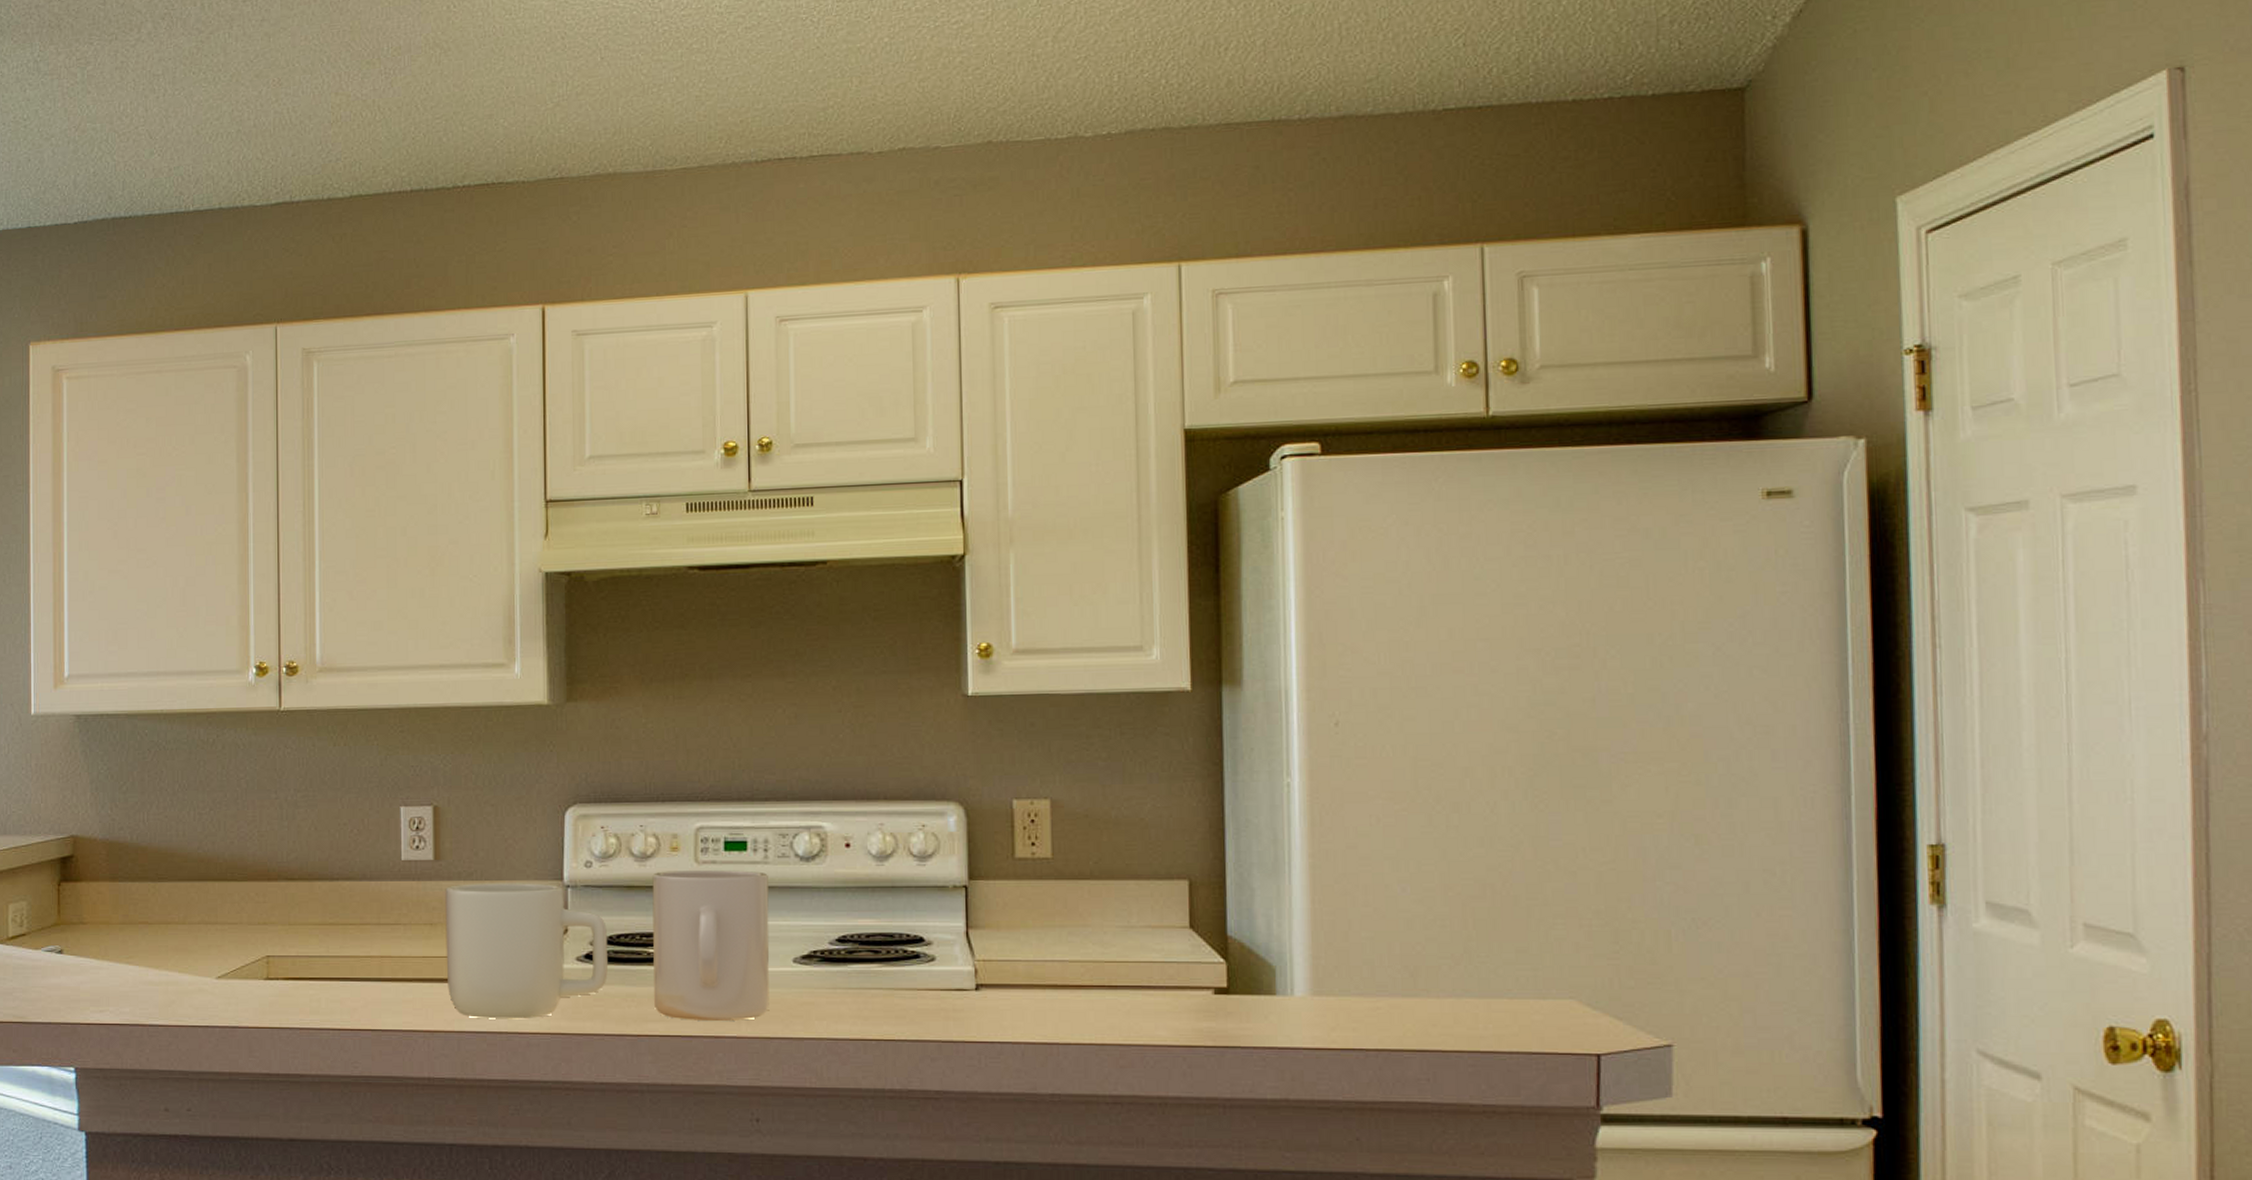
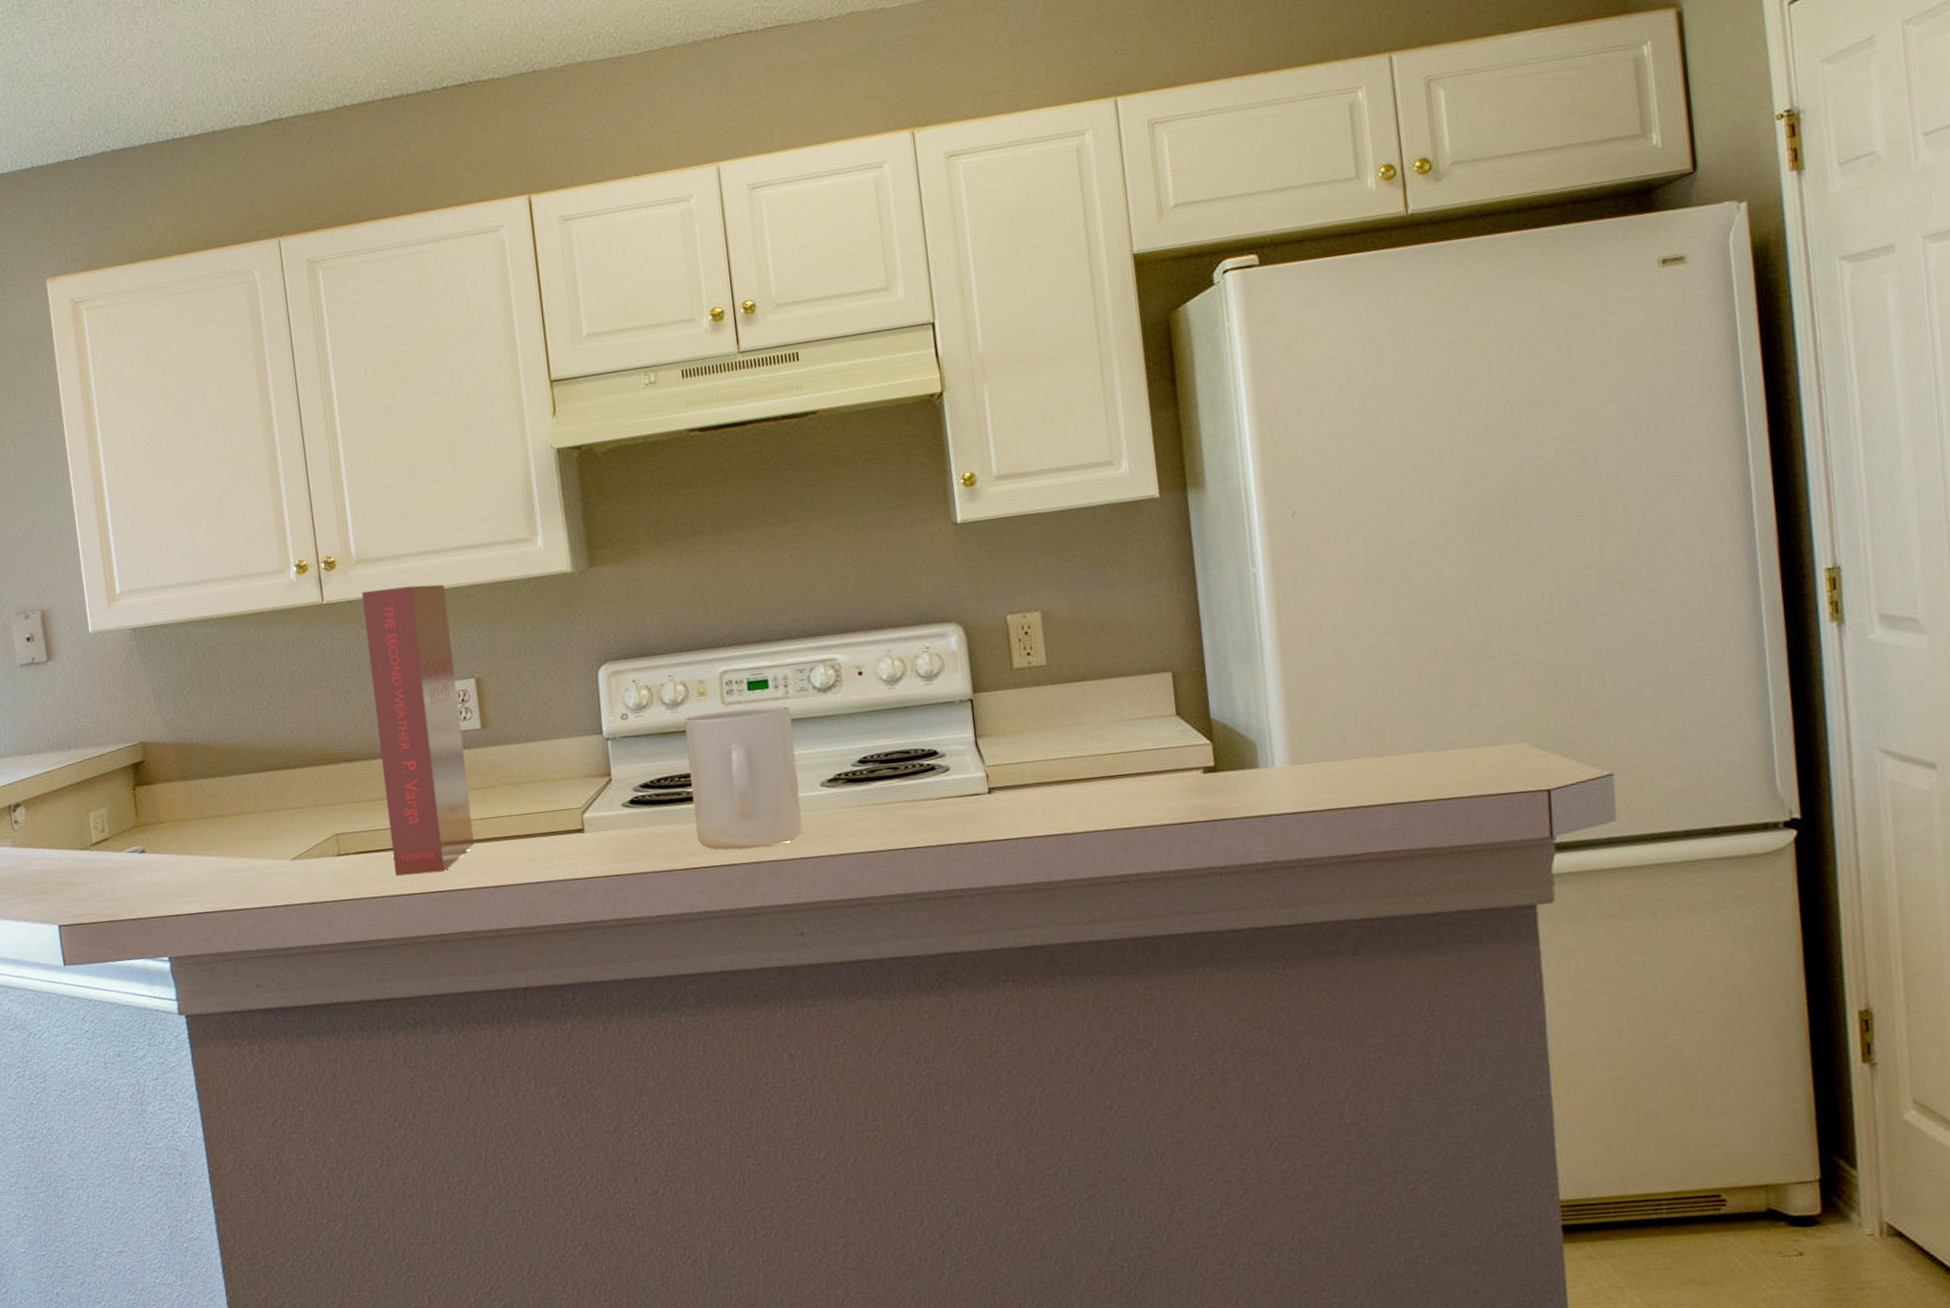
book: none [322,701,414,1009] -> present [361,584,475,877]
mug: present [445,883,609,1019] -> none [494,739,653,870]

